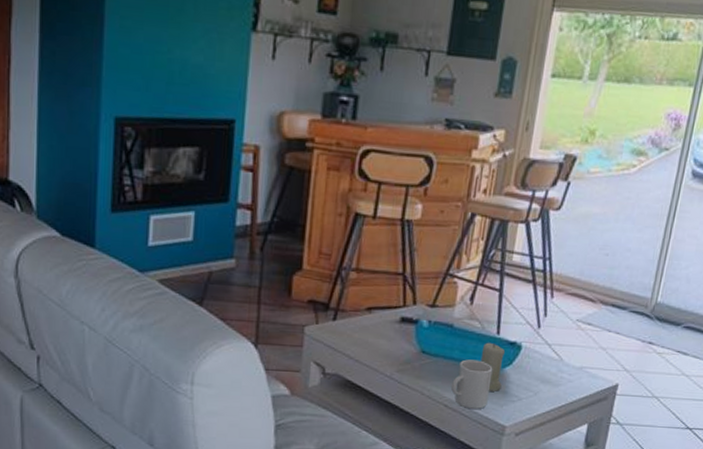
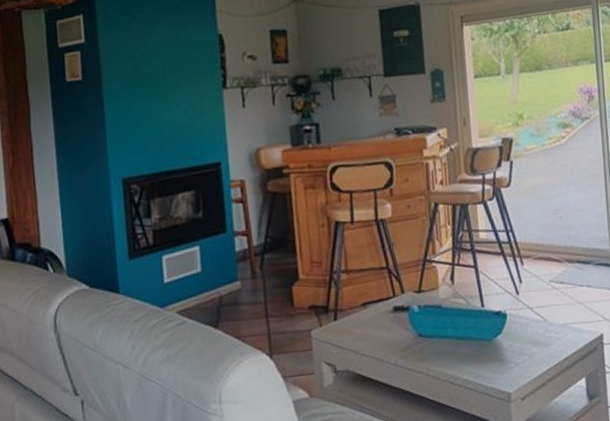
cup: present [451,359,493,410] -> none [452,334,489,382]
candle: present [480,342,505,392] -> none [472,315,498,362]

